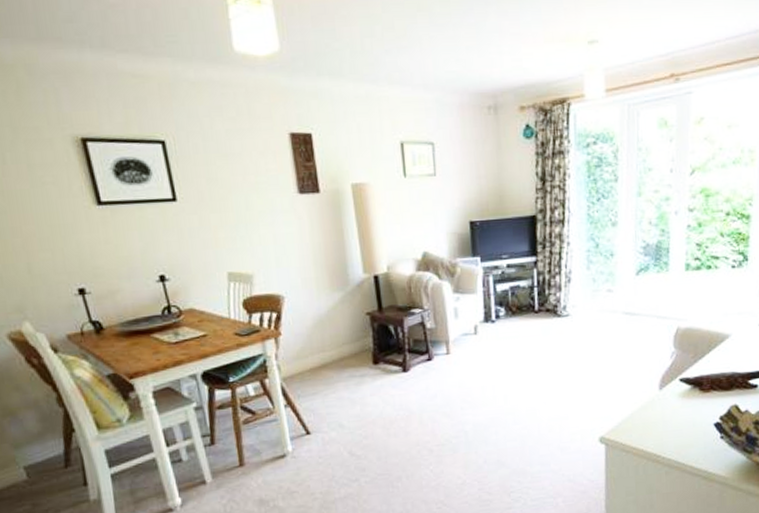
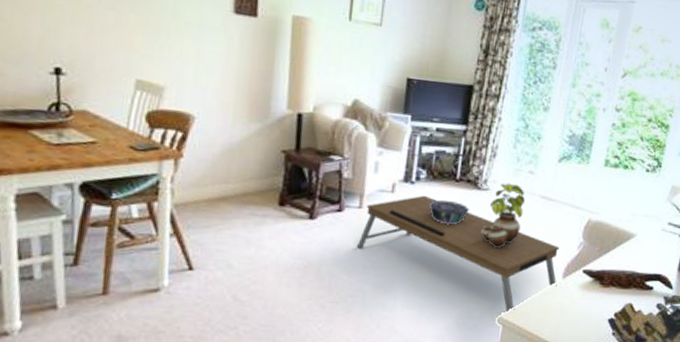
coffee table: none [452,331,655,432] -> present [357,195,560,313]
decorative bowl: none [512,332,553,356] -> present [429,199,469,225]
potted plant: none [569,305,608,371] -> present [481,183,525,248]

